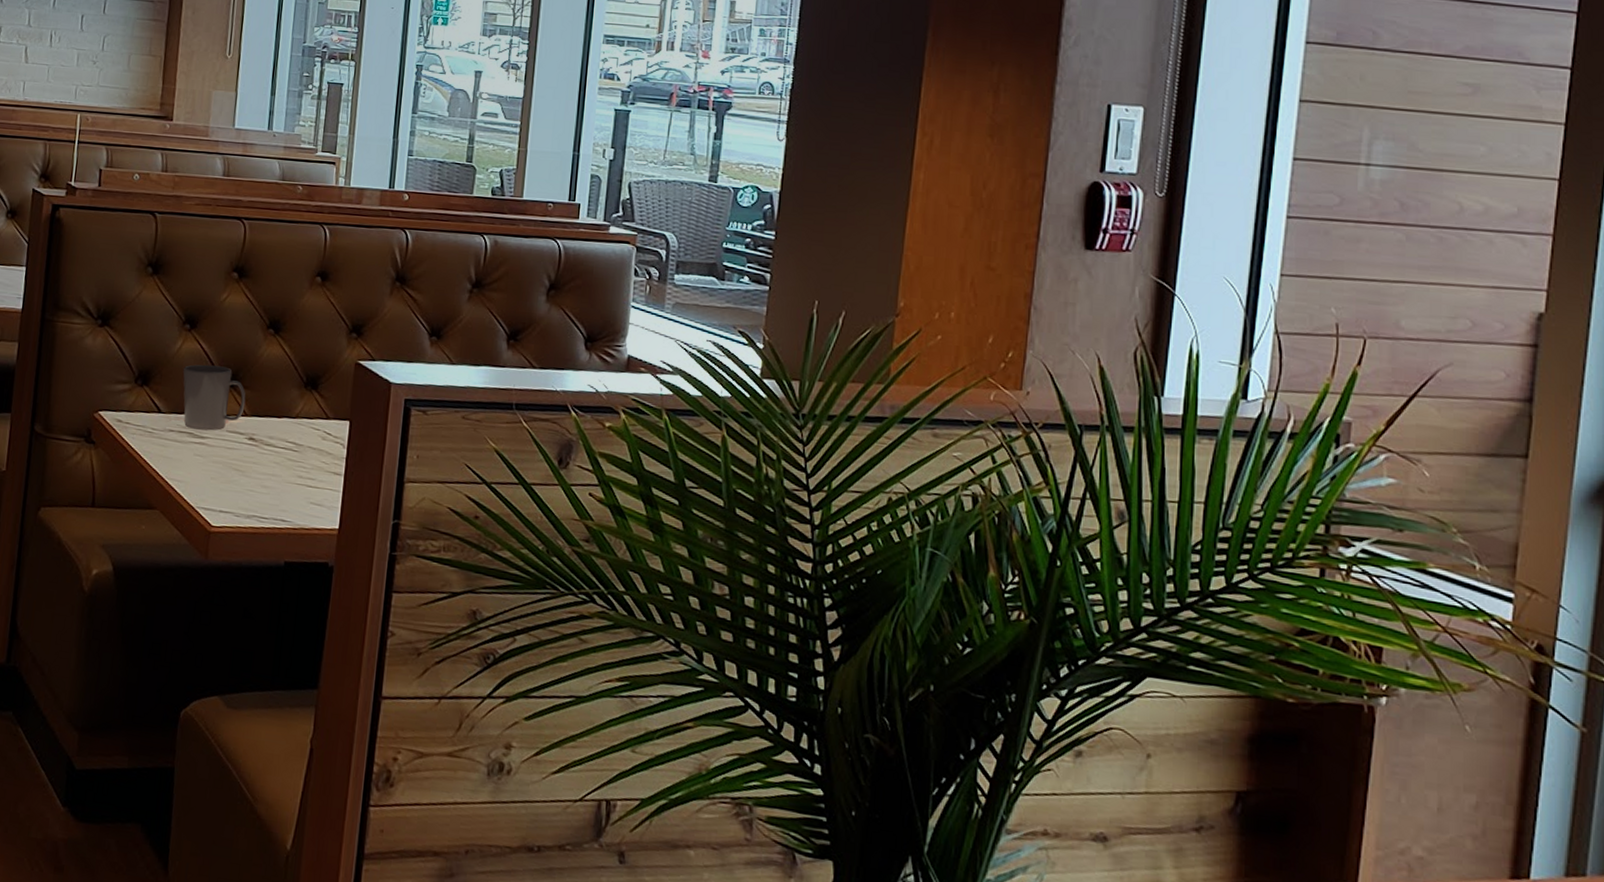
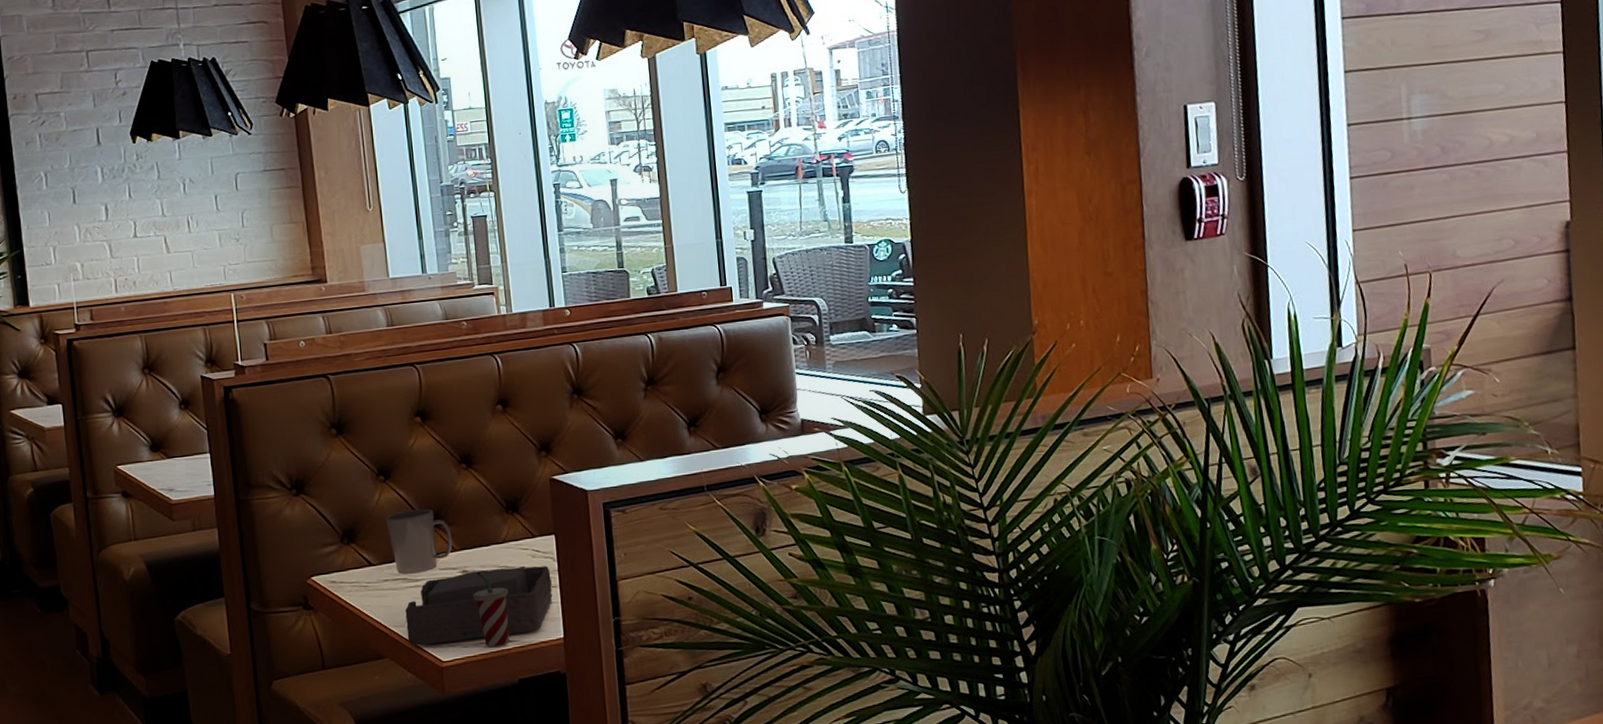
napkin holder: none [181,439,338,517] -> present [405,566,553,646]
beverage cup: none [254,441,292,523] -> present [472,571,510,647]

